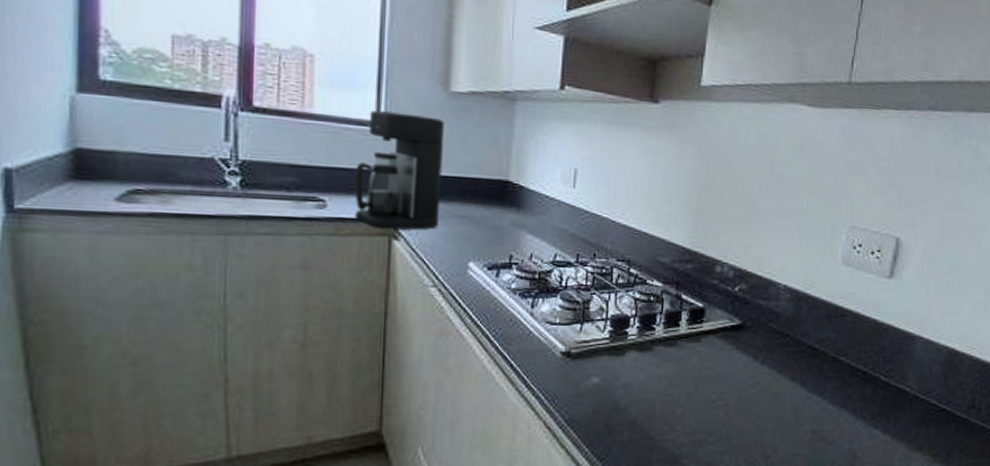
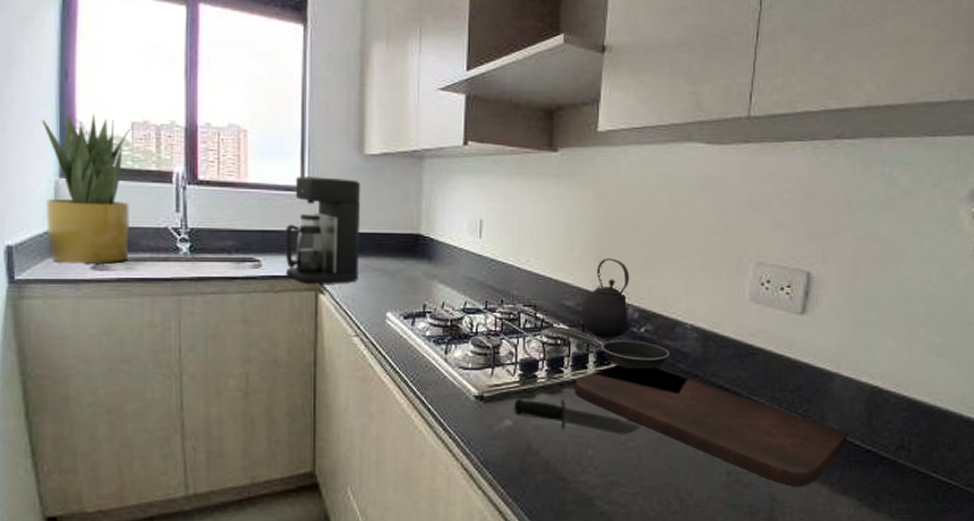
planter: none [53,21,176,195] -> present [41,114,135,264]
knife: none [601,355,730,394] -> present [513,398,640,435]
frying pan: none [641,282,763,329] -> present [548,326,671,370]
cutting board: none [666,323,926,444] -> present [575,364,848,487]
kettle: none [674,215,730,296] -> present [580,258,636,338]

